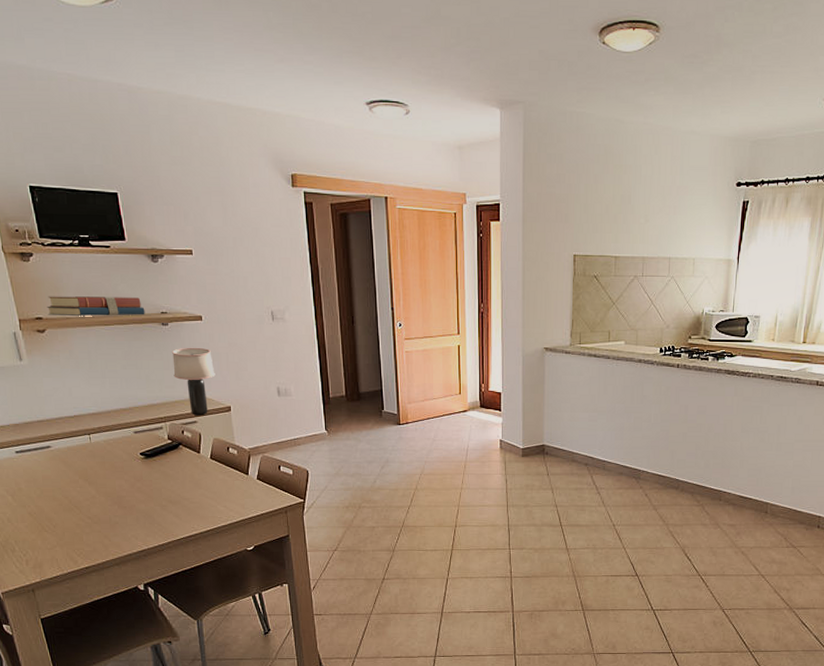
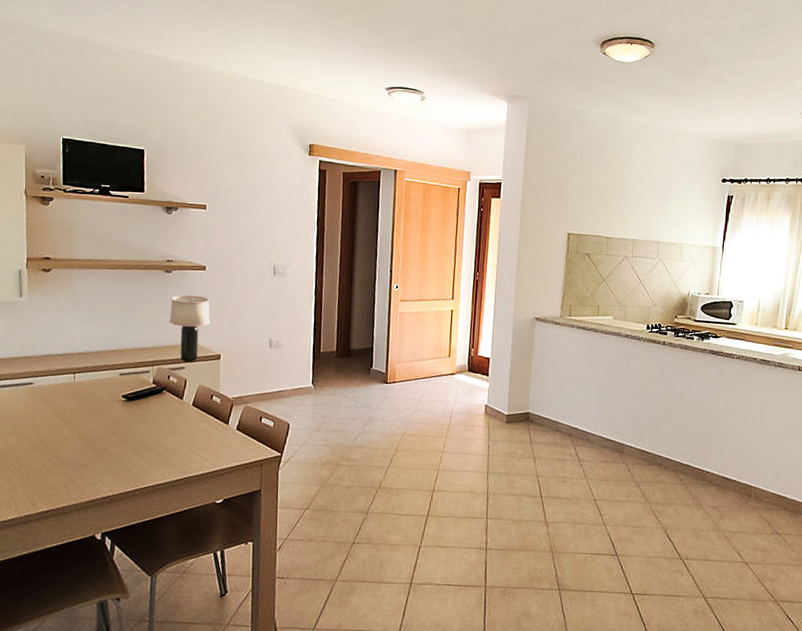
books: present [46,296,145,316] -> none [56,238,152,262]

